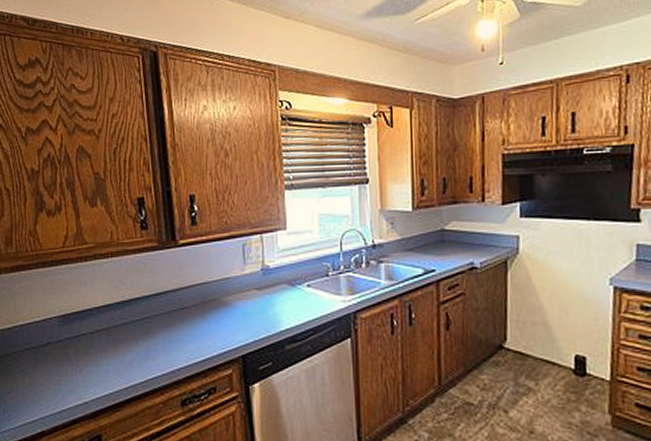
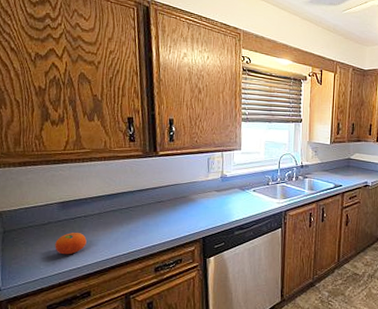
fruit: none [56,355,94,386] -> present [55,233,87,255]

